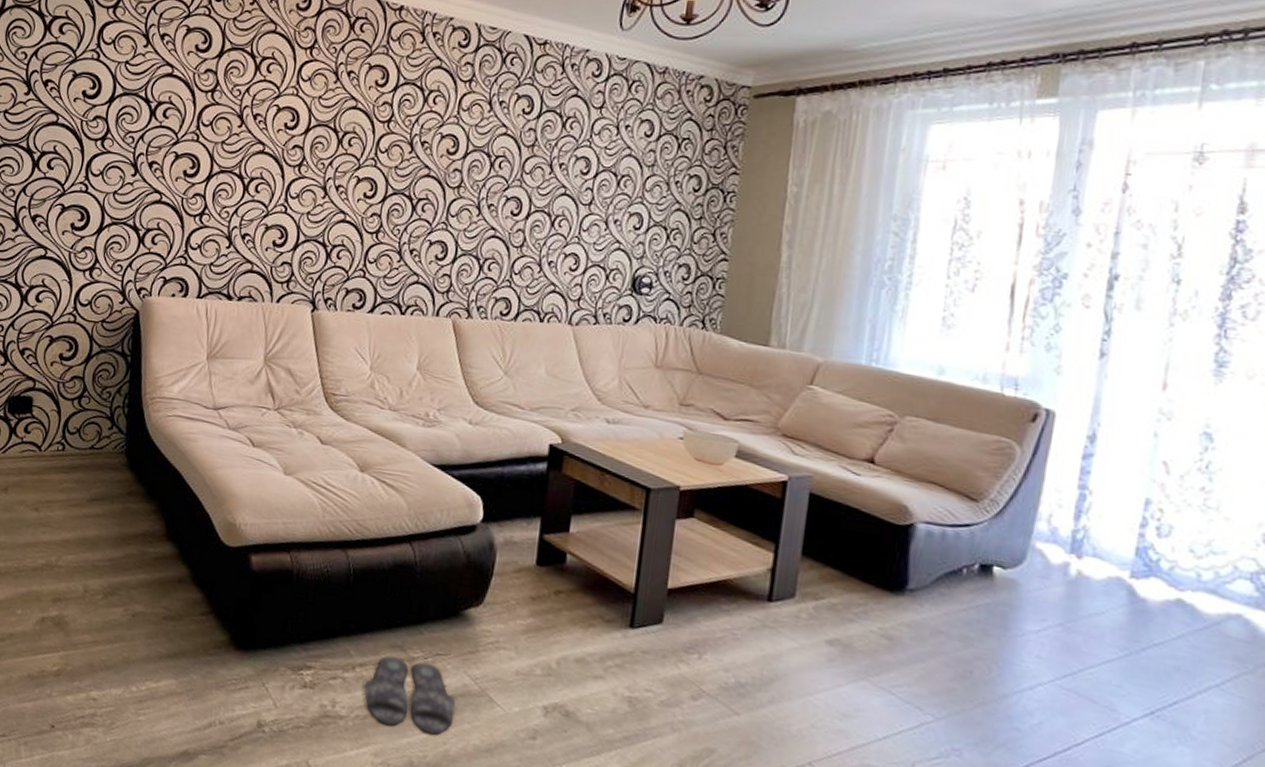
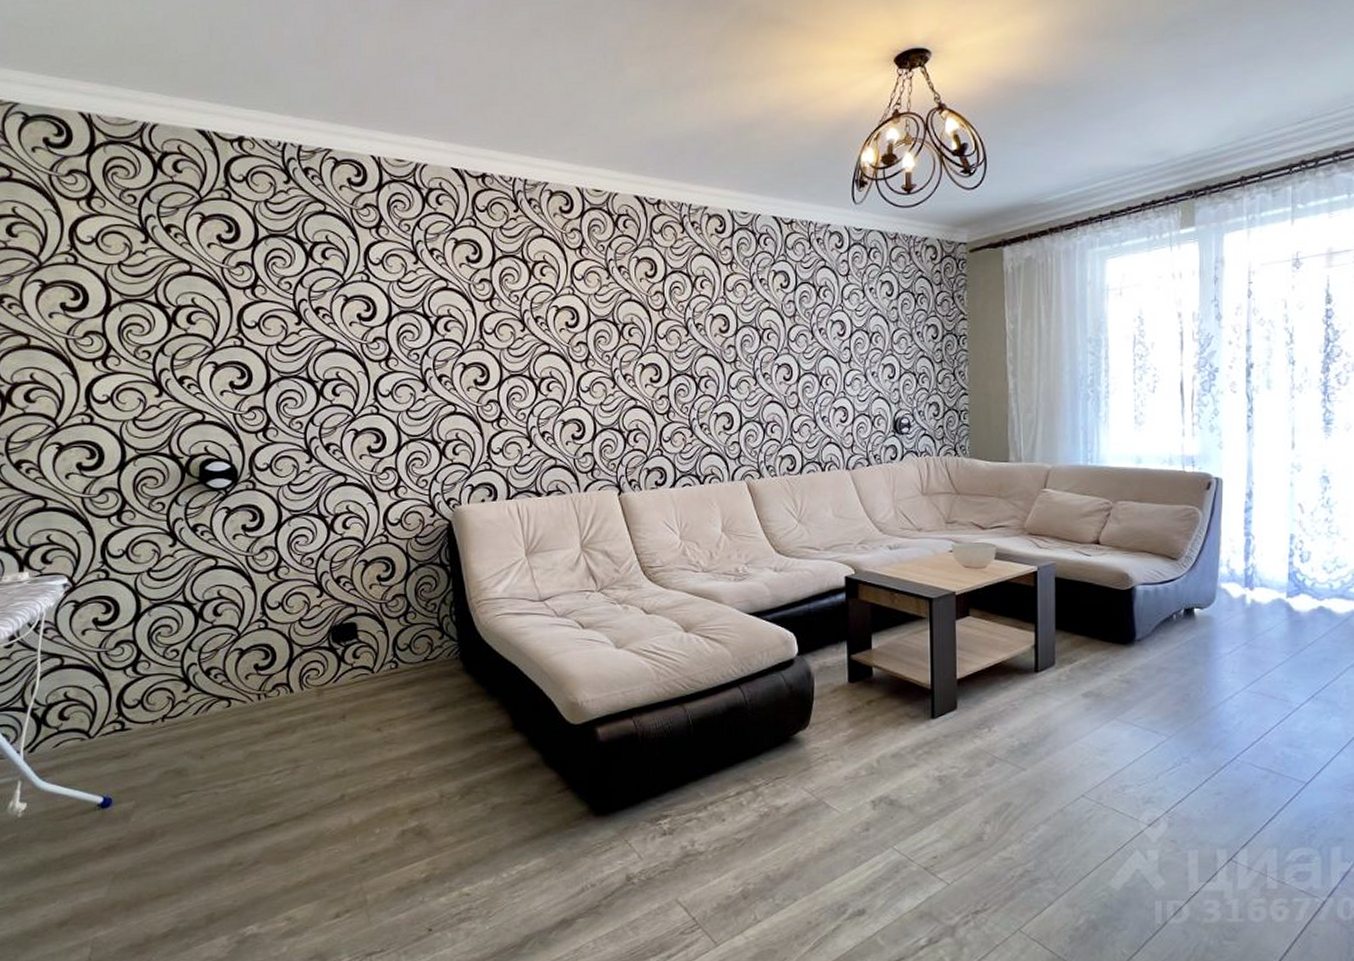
slippers: present [364,655,456,736] -> none [717,787,799,851]

